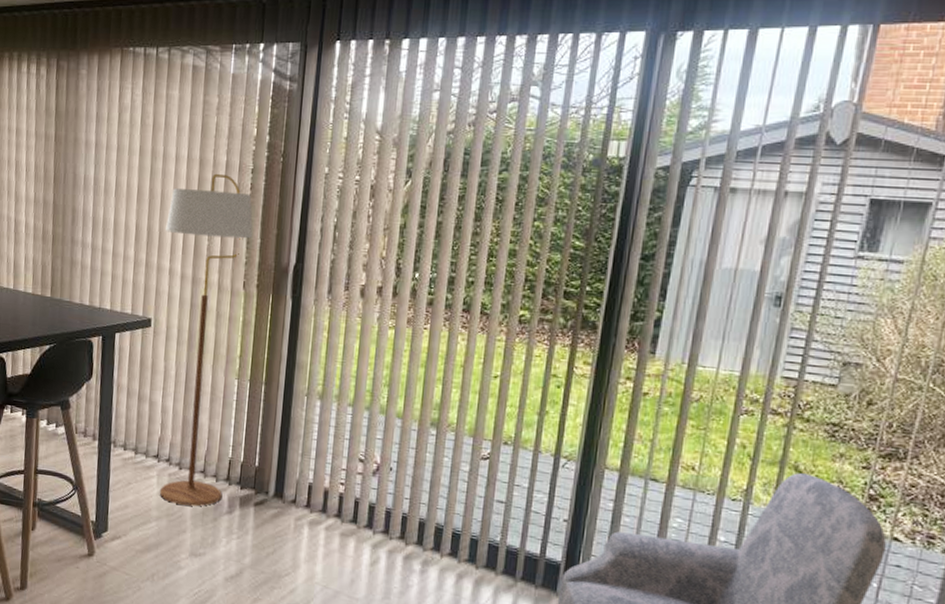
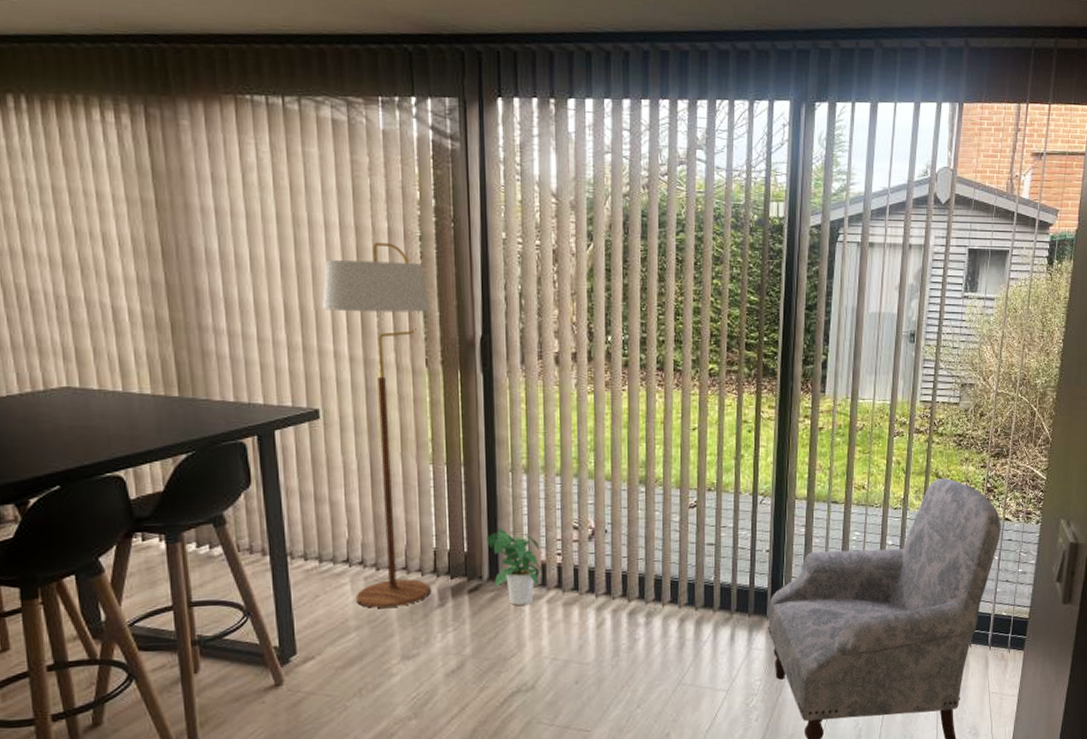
potted plant: none [276,448,325,528] -> present [487,528,542,605]

